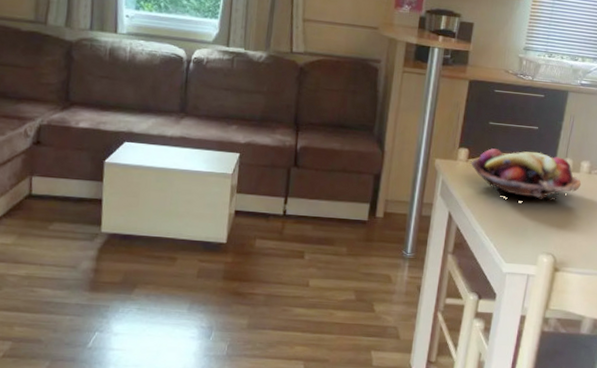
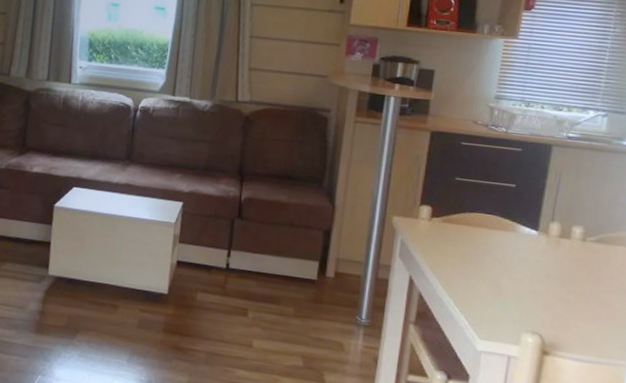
fruit basket: present [471,148,582,202] -> none [434,207,574,272]

